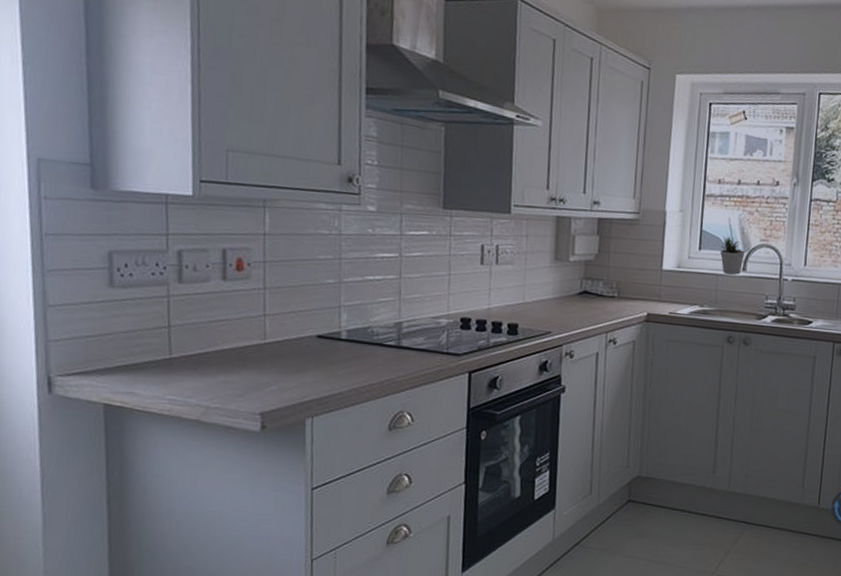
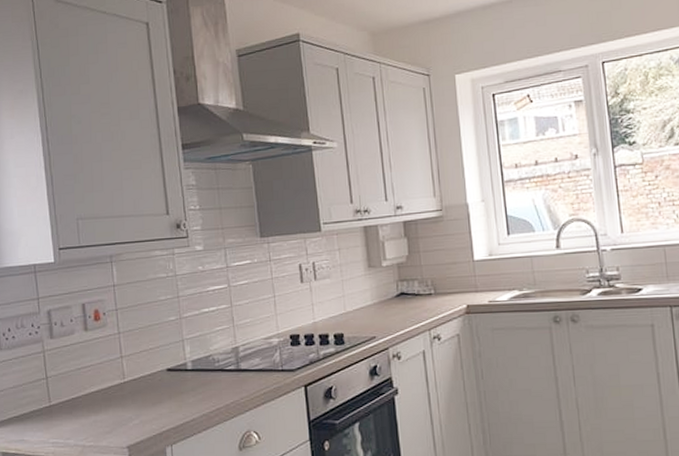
potted plant: present [720,236,746,276] -> none [530,217,556,255]

